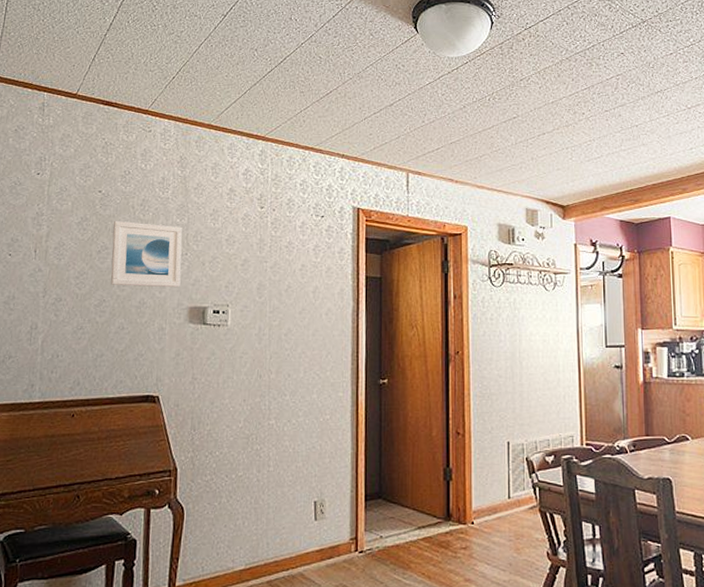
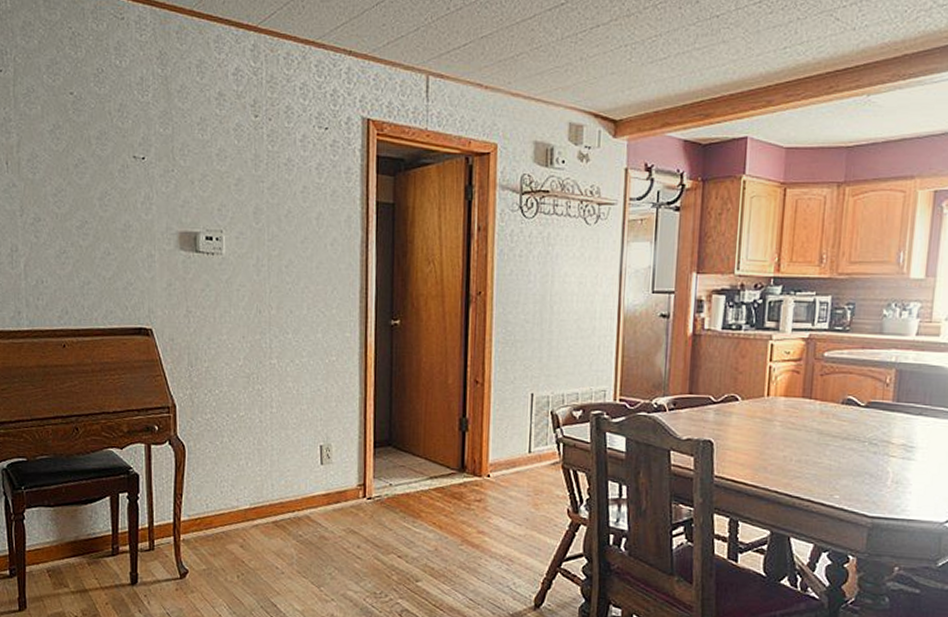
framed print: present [110,220,183,288] -> none [89,128,168,210]

